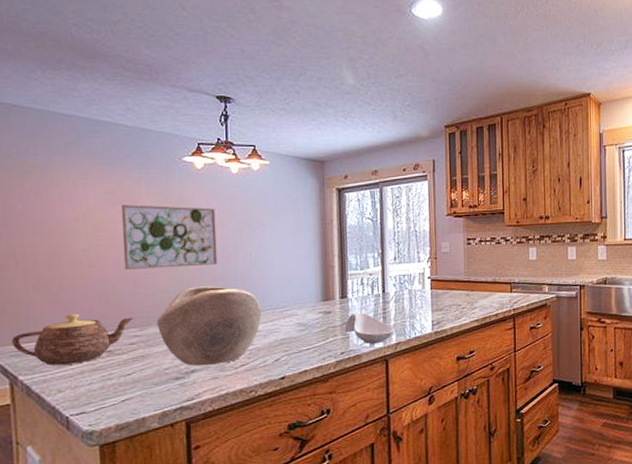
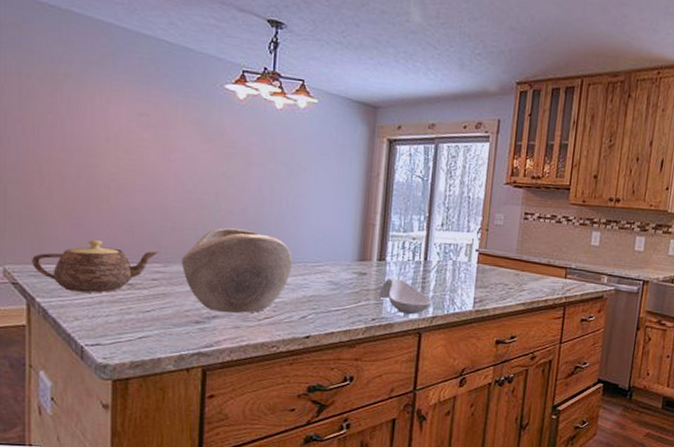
wall art: present [121,204,218,270] -> none [152,128,254,207]

